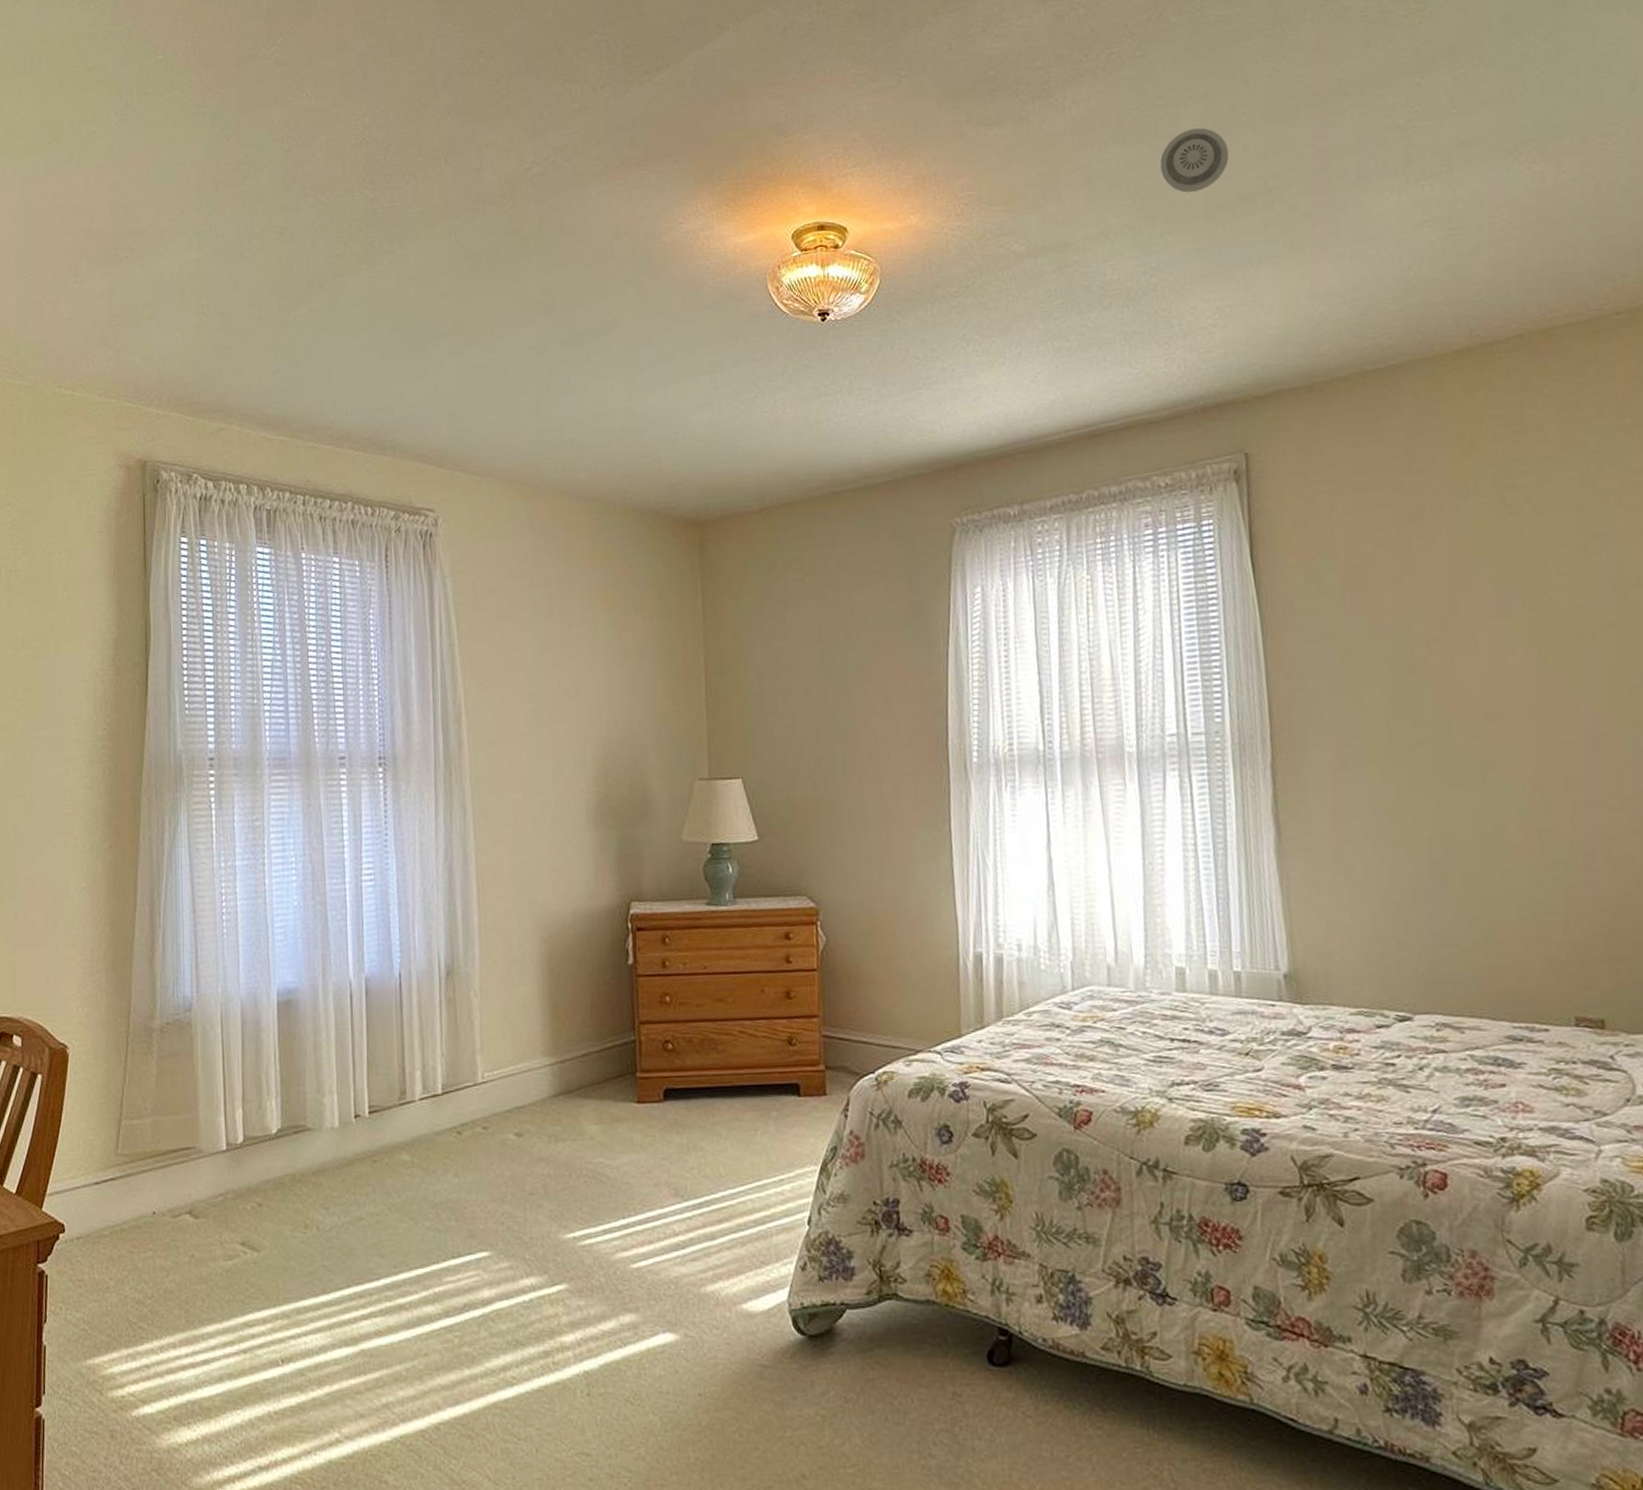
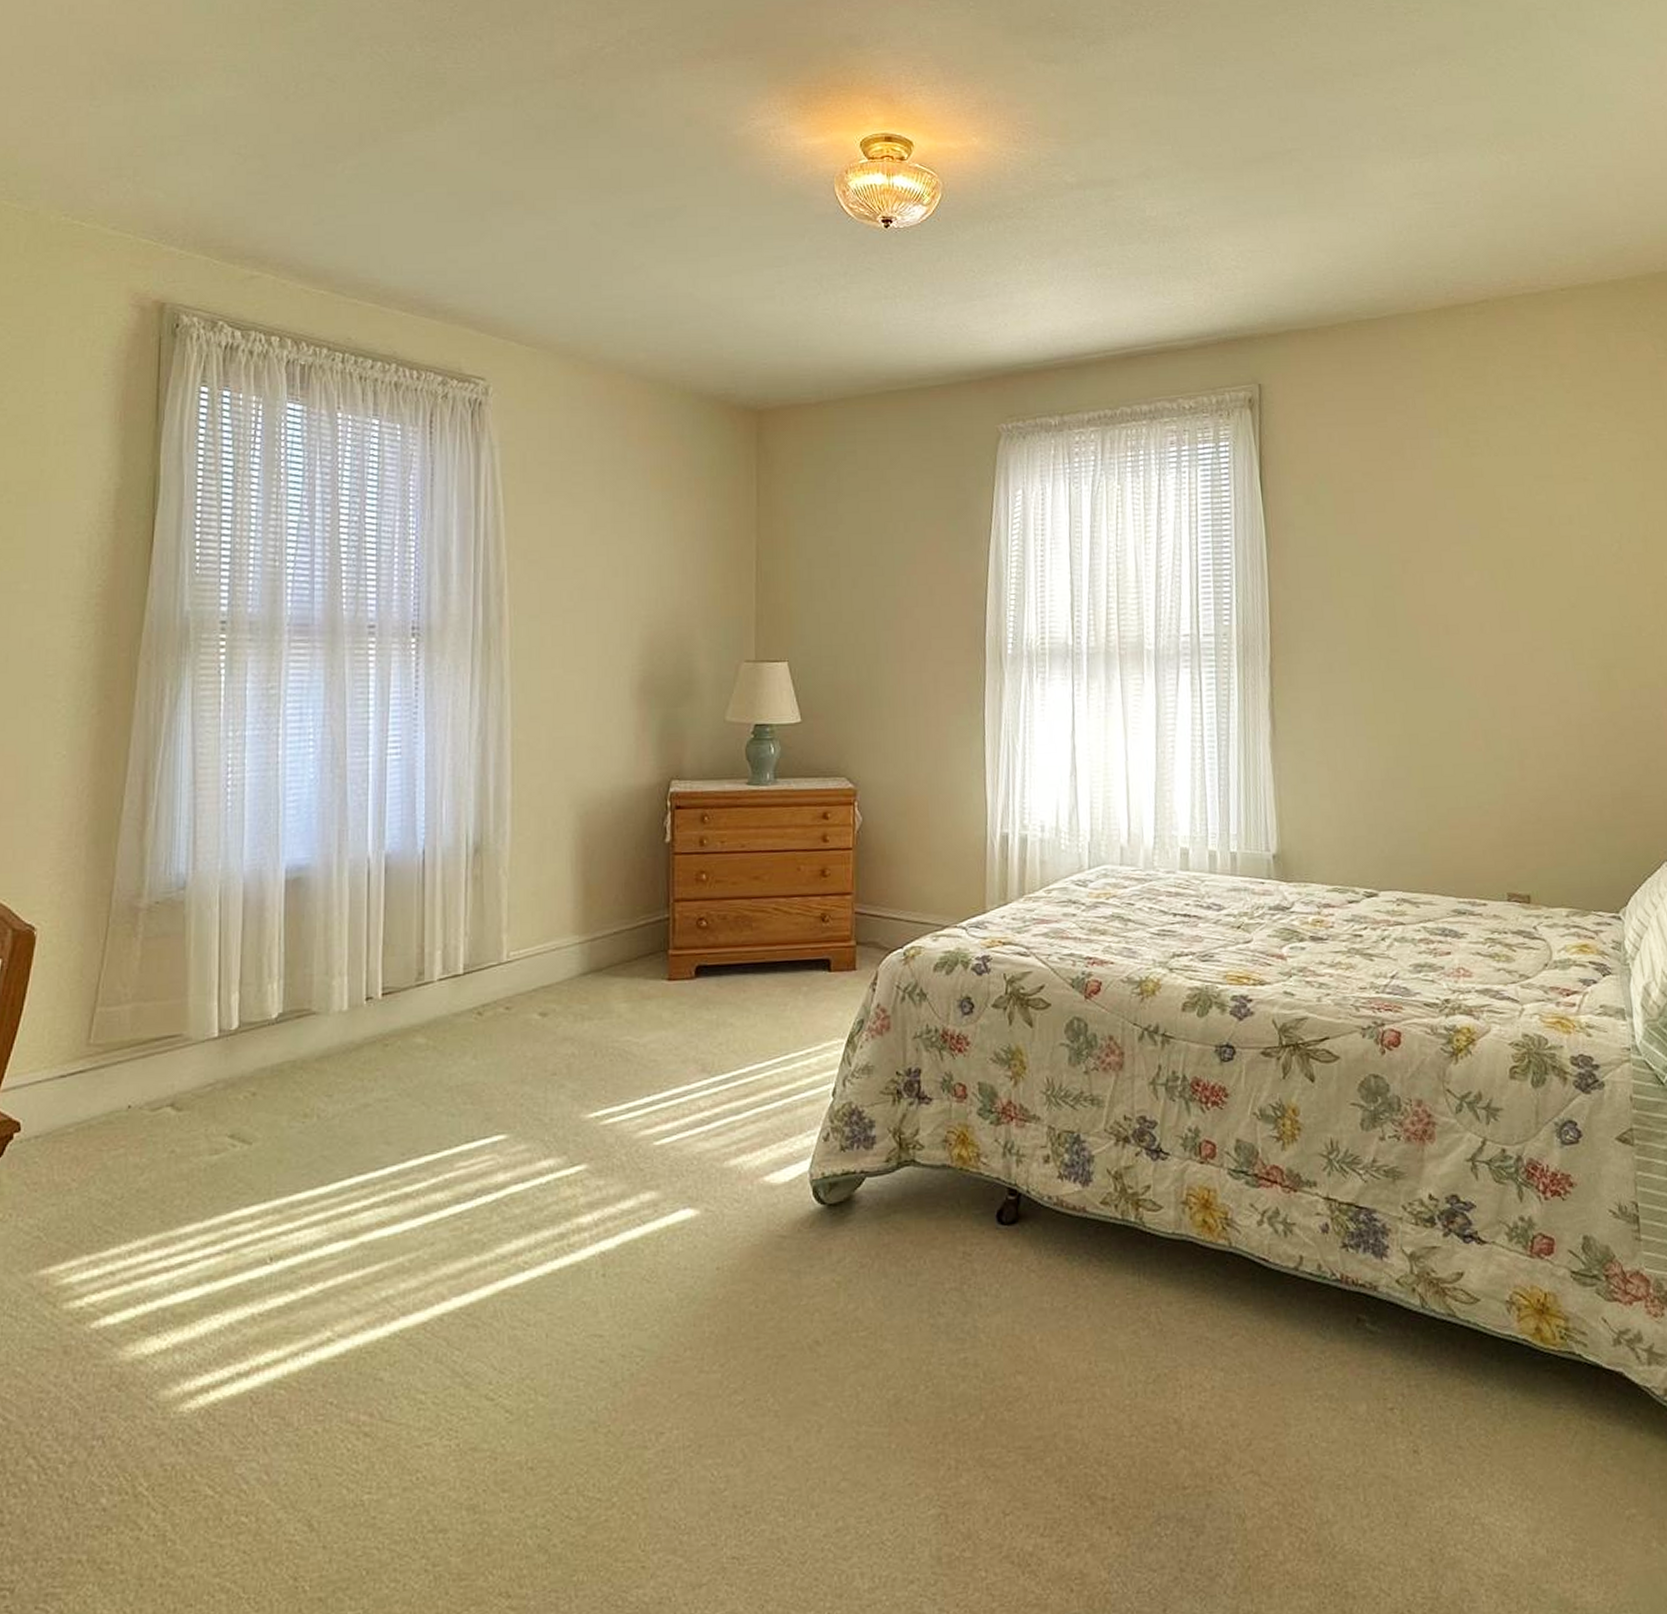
smoke detector: present [1159,127,1229,193] -> none [1195,89,1256,145]

